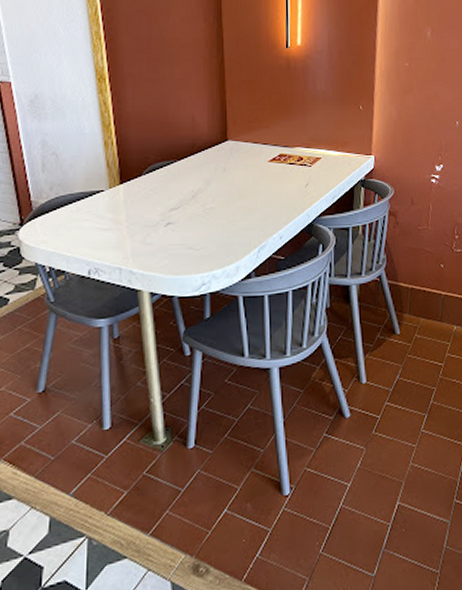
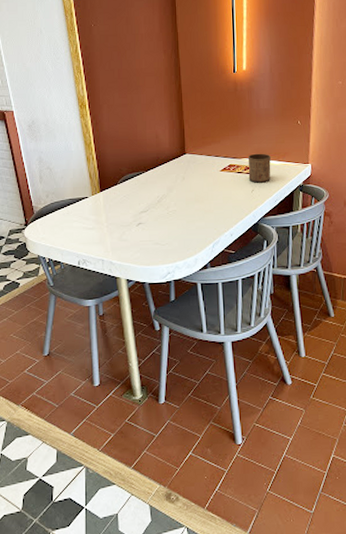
cup: none [301,142,329,176] -> present [247,153,271,183]

